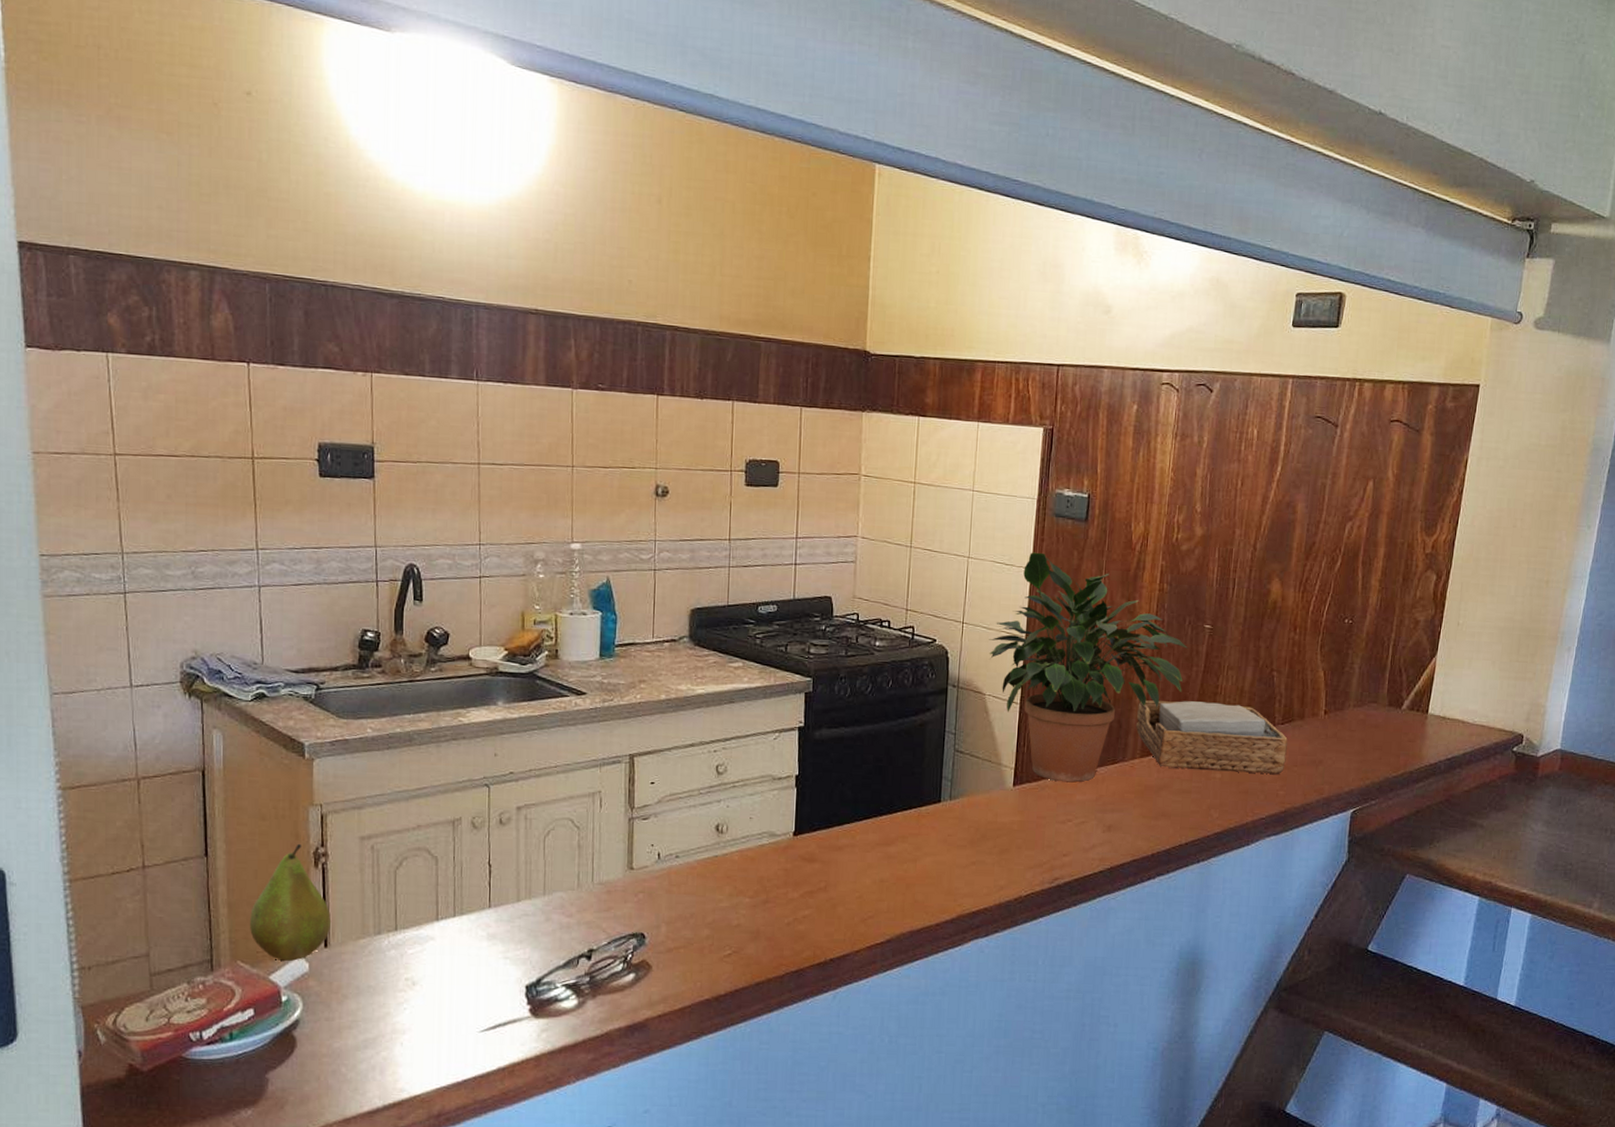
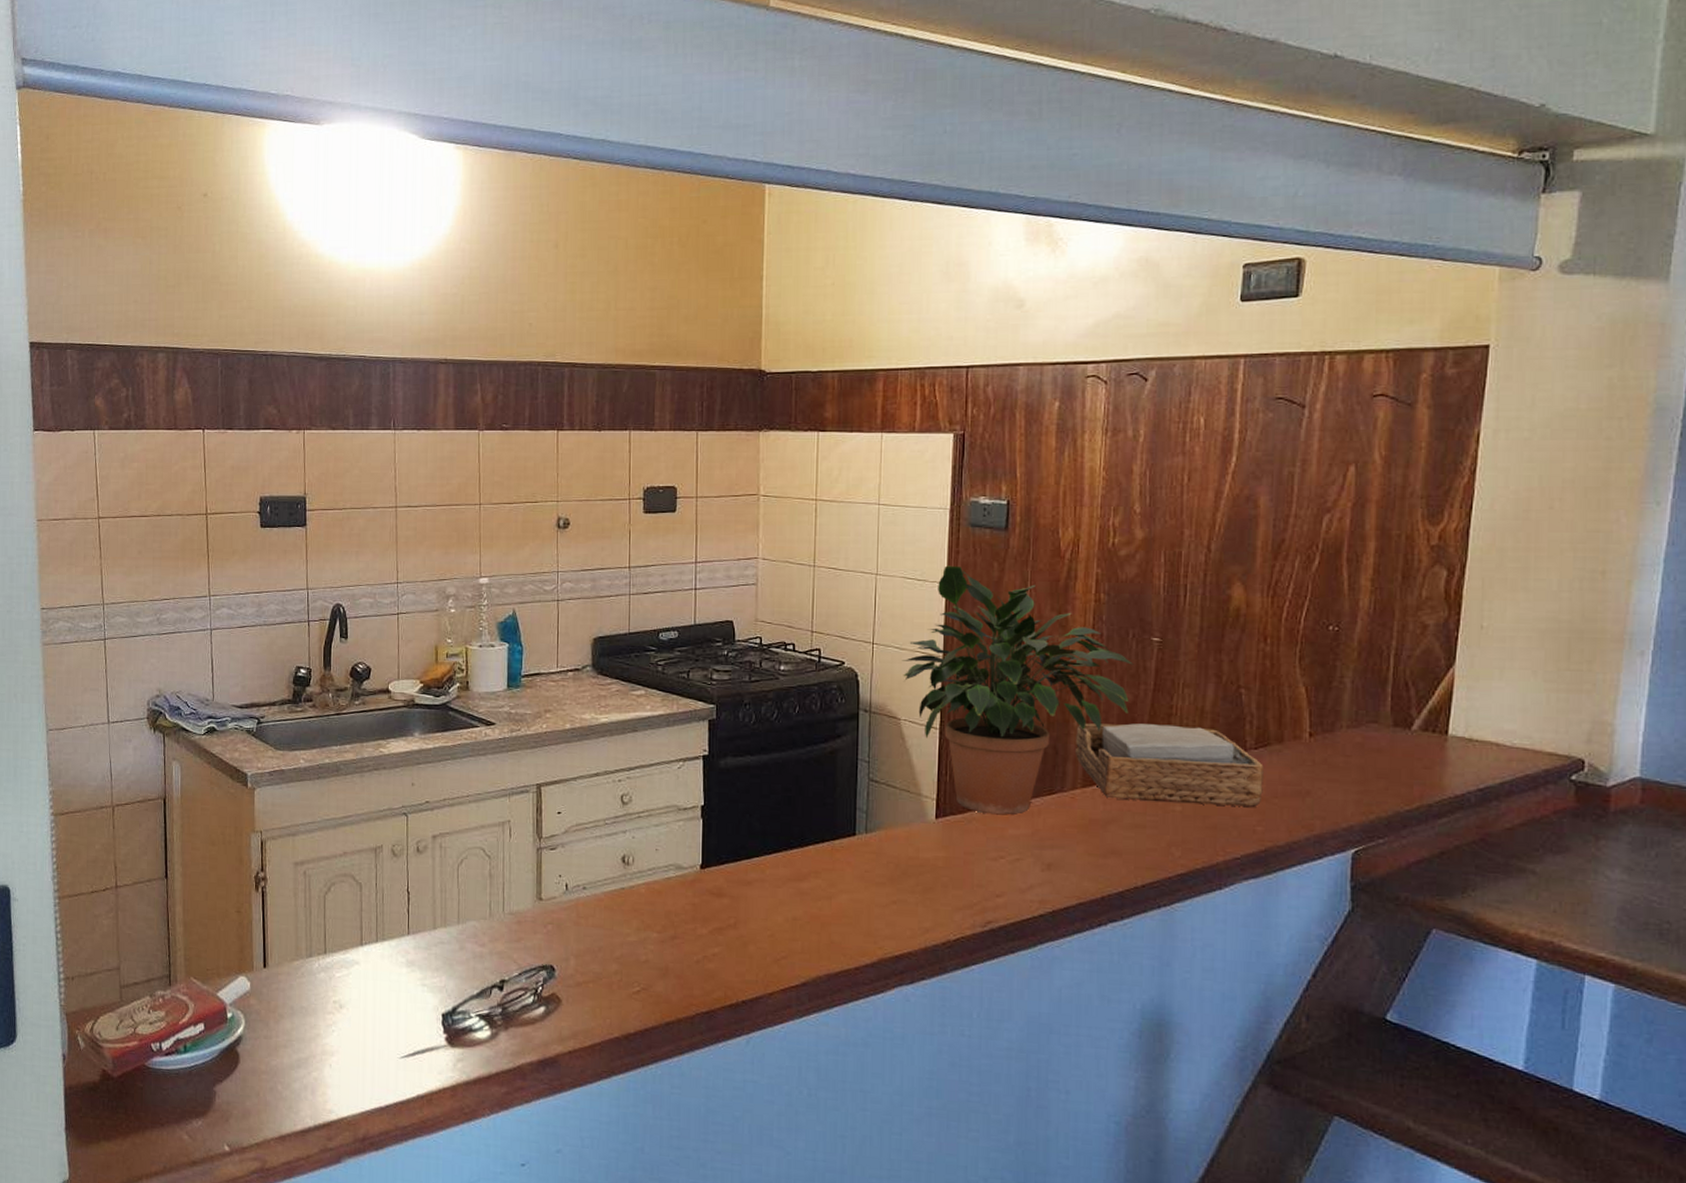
fruit: present [250,843,331,962] -> none [201,867,269,980]

